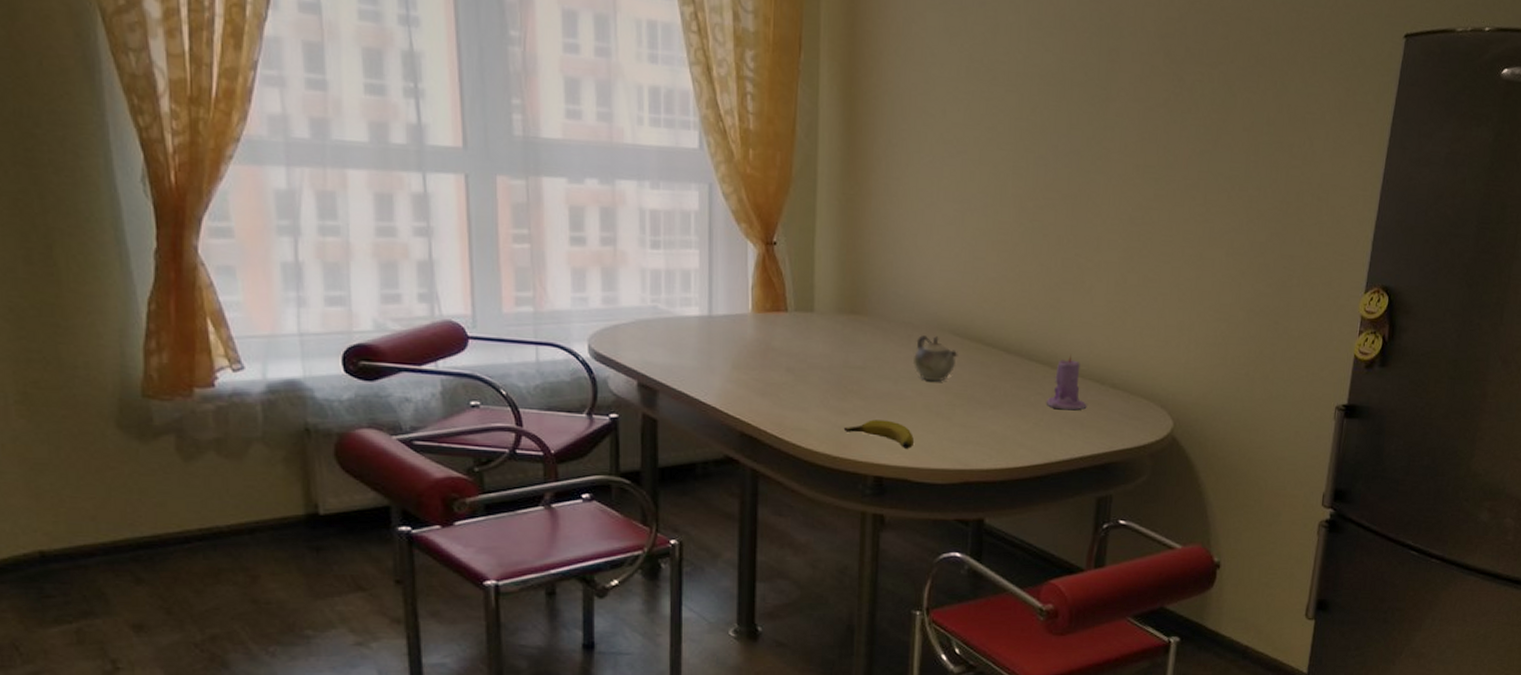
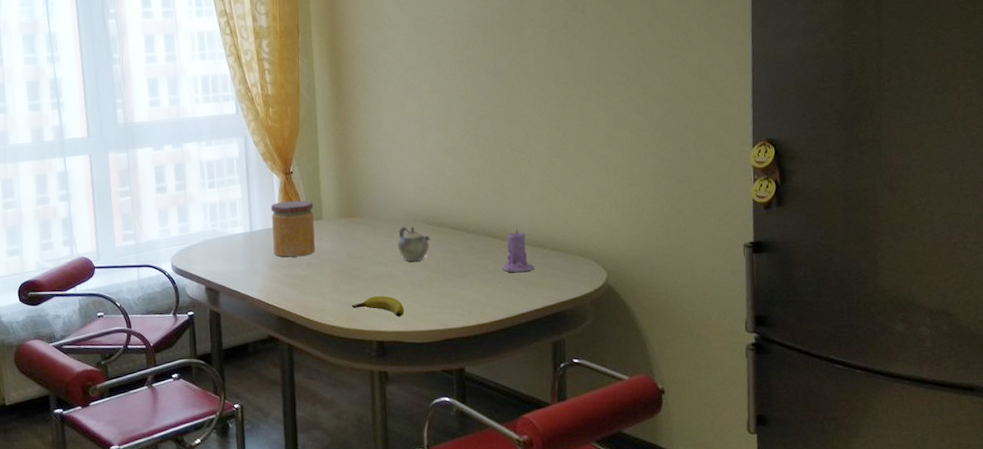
jar: none [741,280,802,357] -> present [270,200,315,258]

